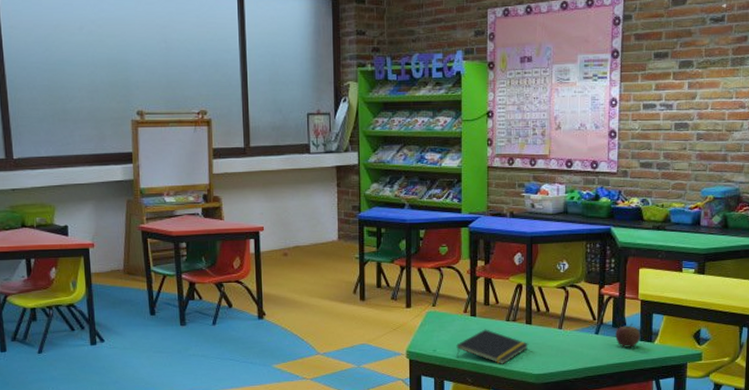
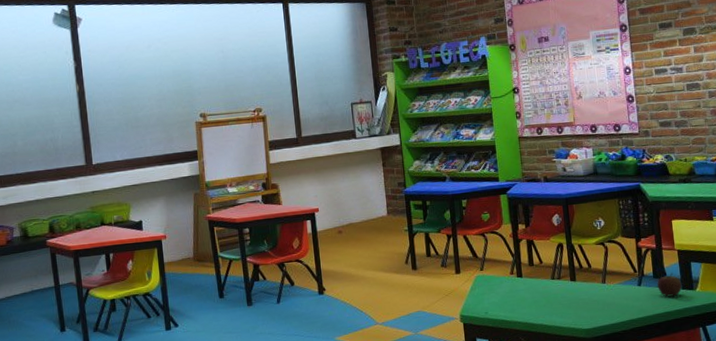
notepad: present [456,329,529,364] -> none [506,288,576,322]

